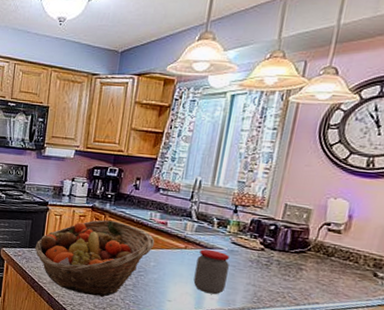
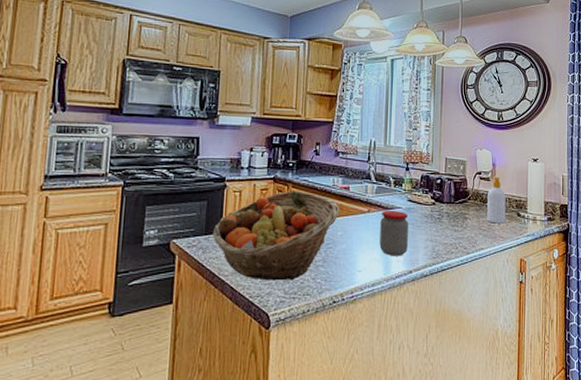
soap bottle: none [329,228,361,282] -> present [487,175,506,224]

